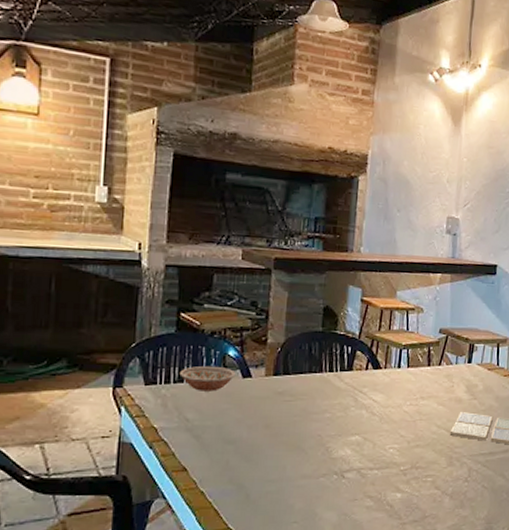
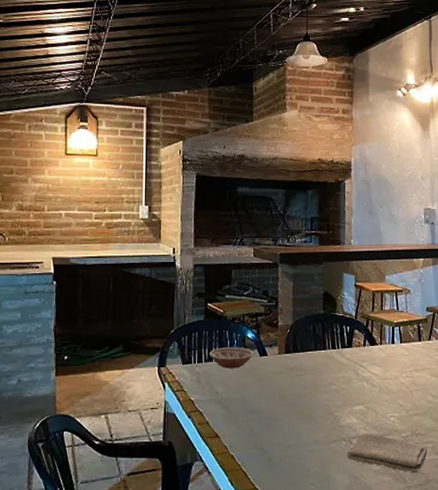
washcloth: none [338,467,427,509] -> present [347,434,428,473]

